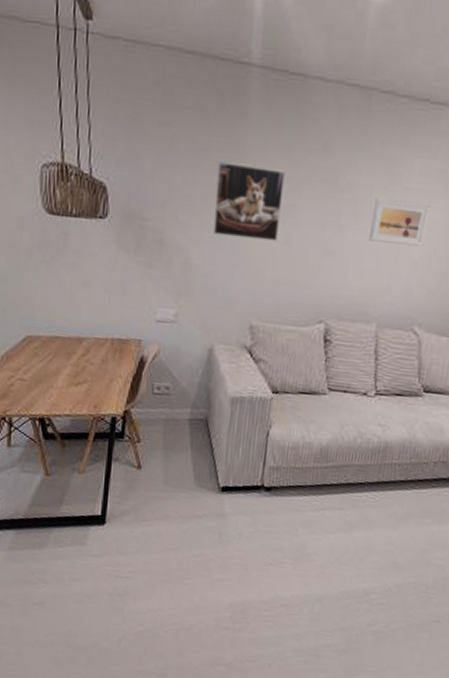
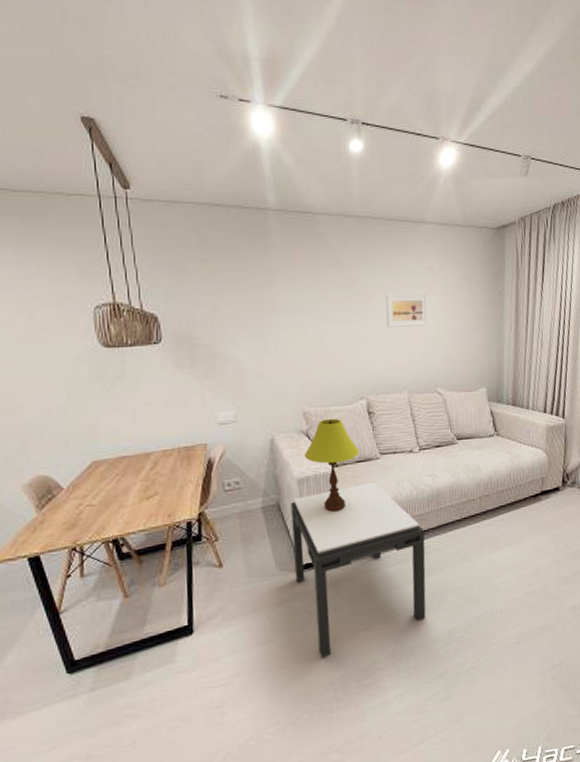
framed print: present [212,162,285,241] -> none [254,283,313,342]
side table: none [212,416,361,580] -> present [291,482,426,658]
table lamp: none [242,337,306,442] -> present [304,418,360,513]

